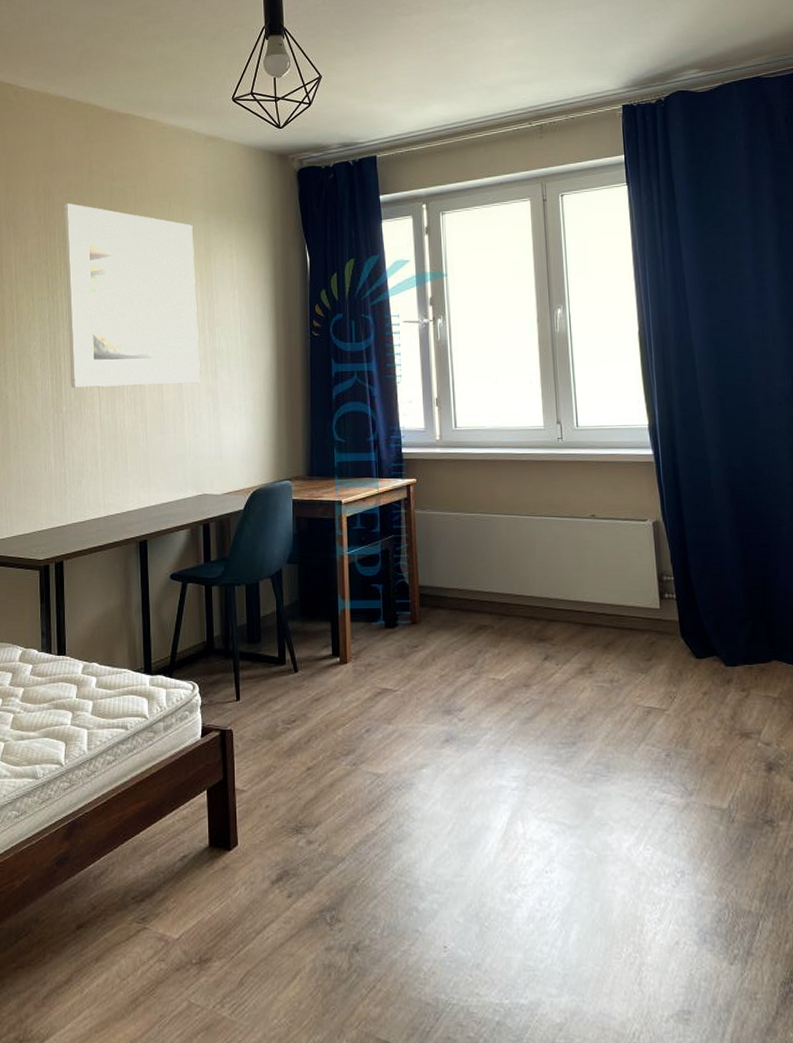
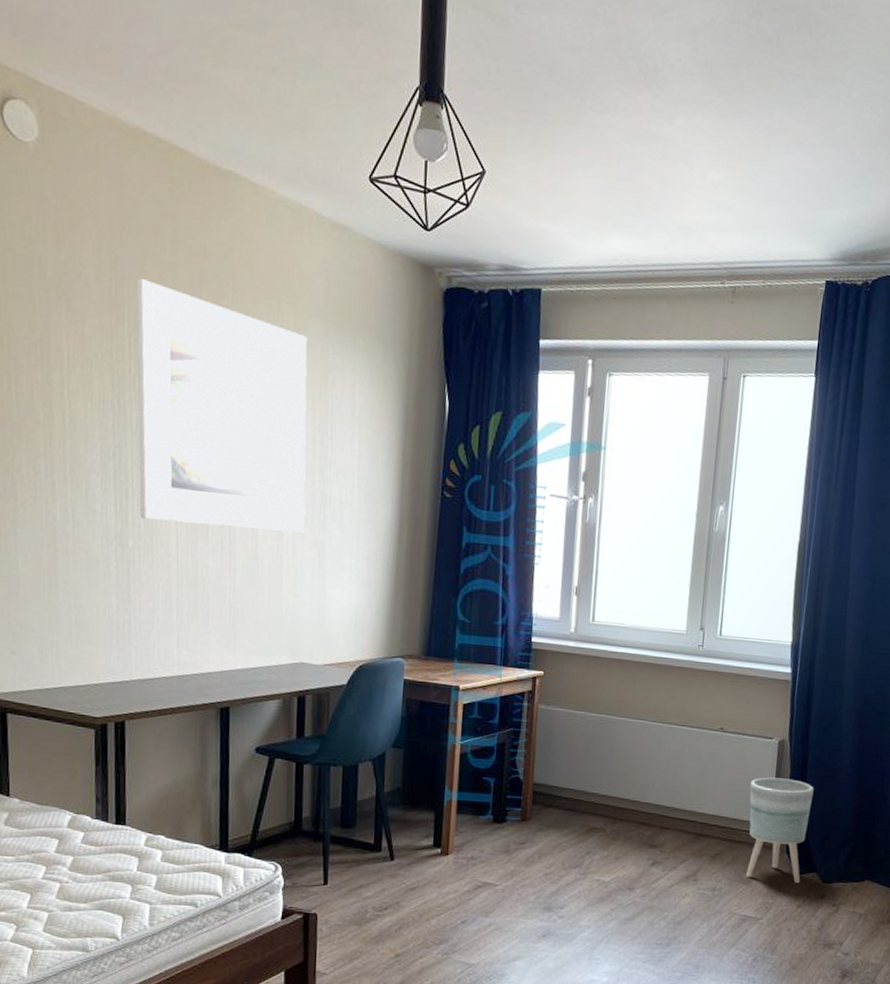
planter: none [630,559,702,669] -> present [746,777,814,884]

